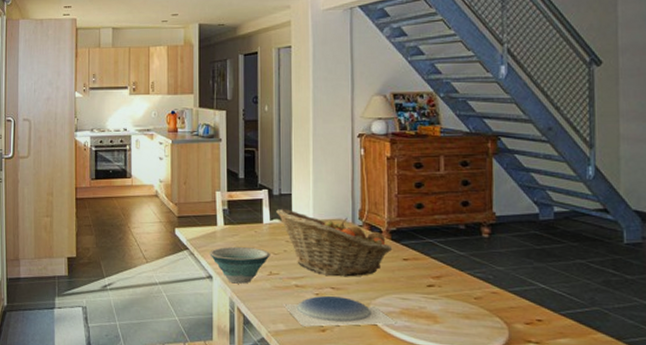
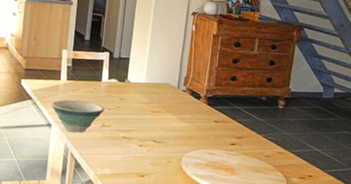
fruit basket: present [276,208,393,277] -> none [114,70,208,133]
plate: present [283,296,397,327] -> none [110,147,203,174]

